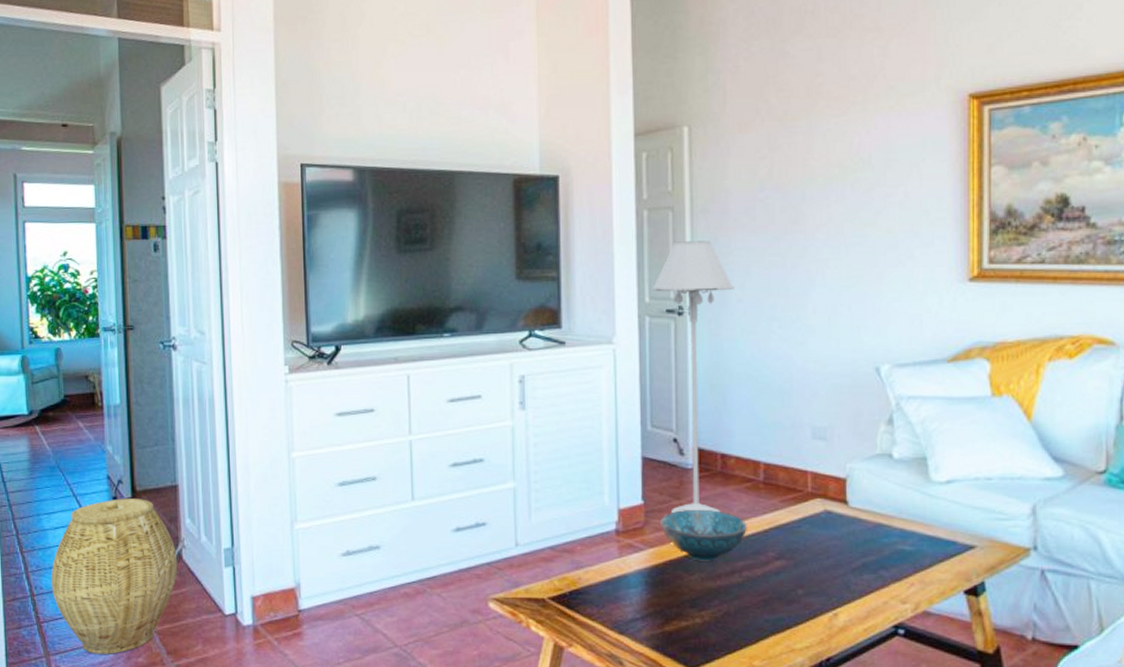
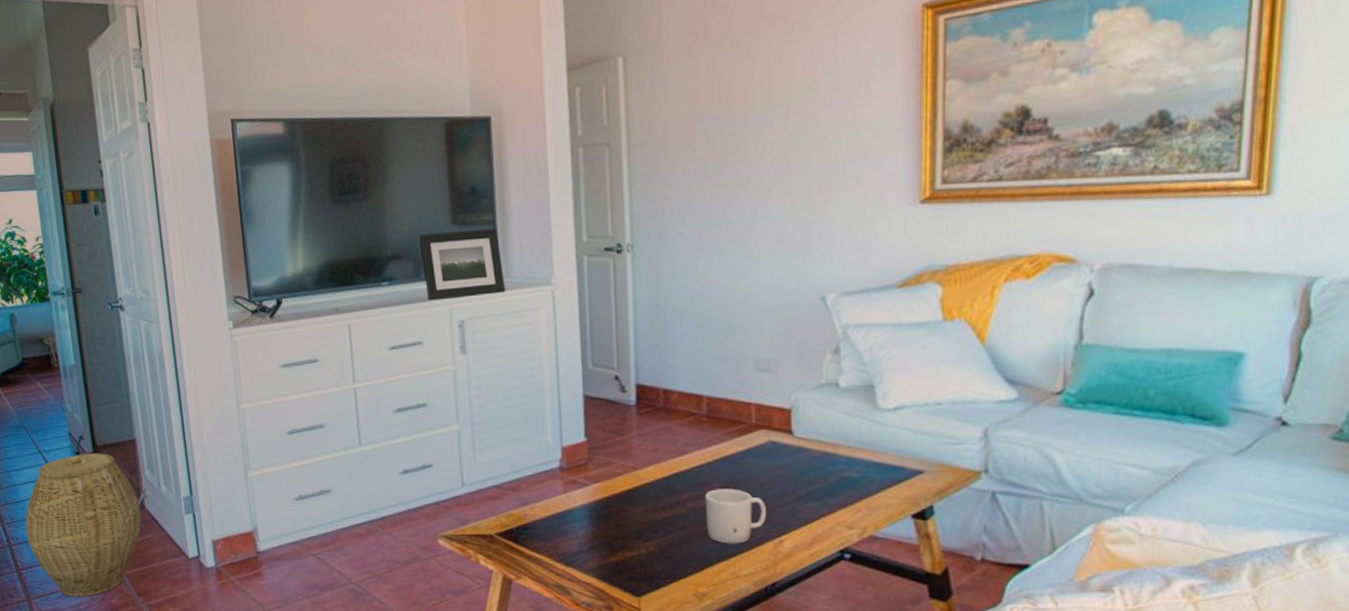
picture frame: none [483,284,567,354] -> present [419,228,505,301]
floor lamp: present [653,241,734,513] -> none [590,175,674,449]
decorative bowl: present [660,509,747,561] -> none [604,444,691,494]
mug: none [760,558,822,616] -> present [704,489,767,544]

